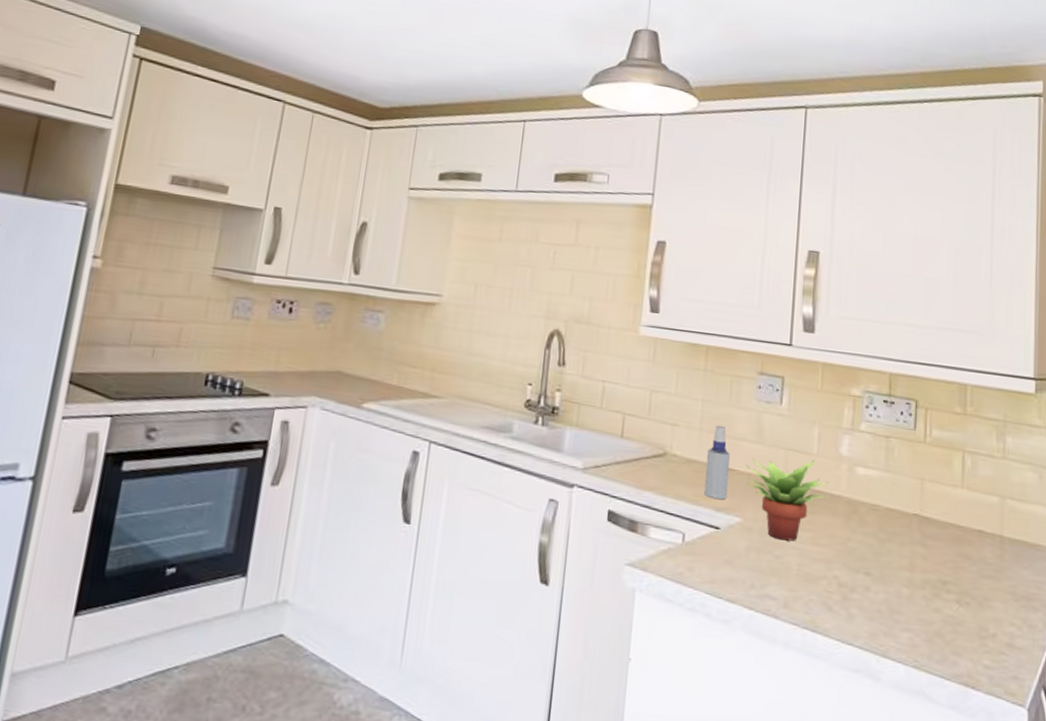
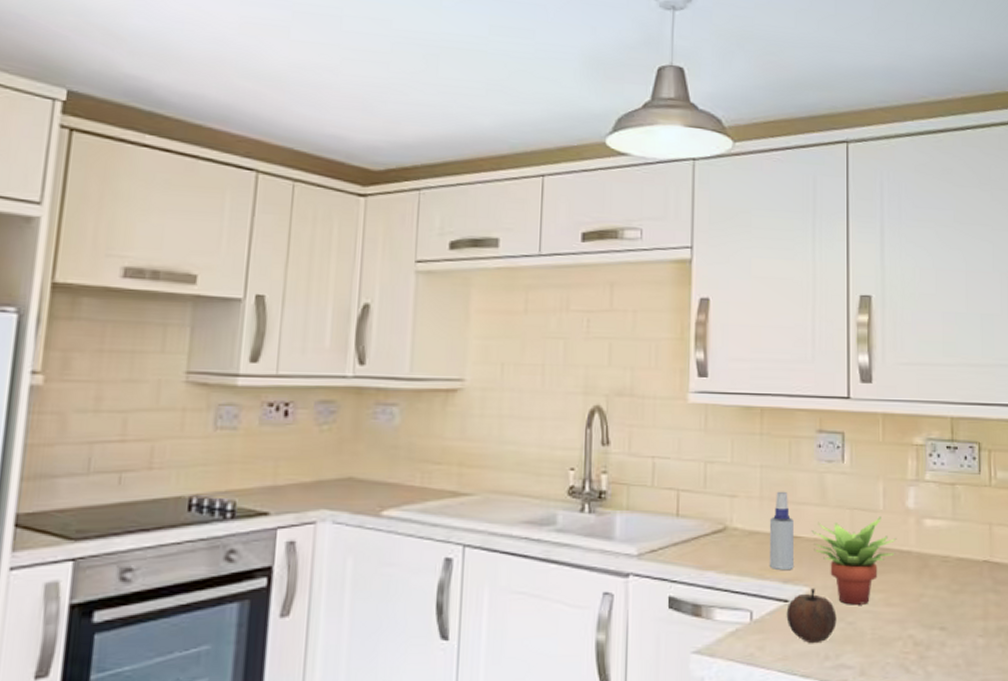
fruit: none [716,519,765,572] -> present [786,588,837,644]

